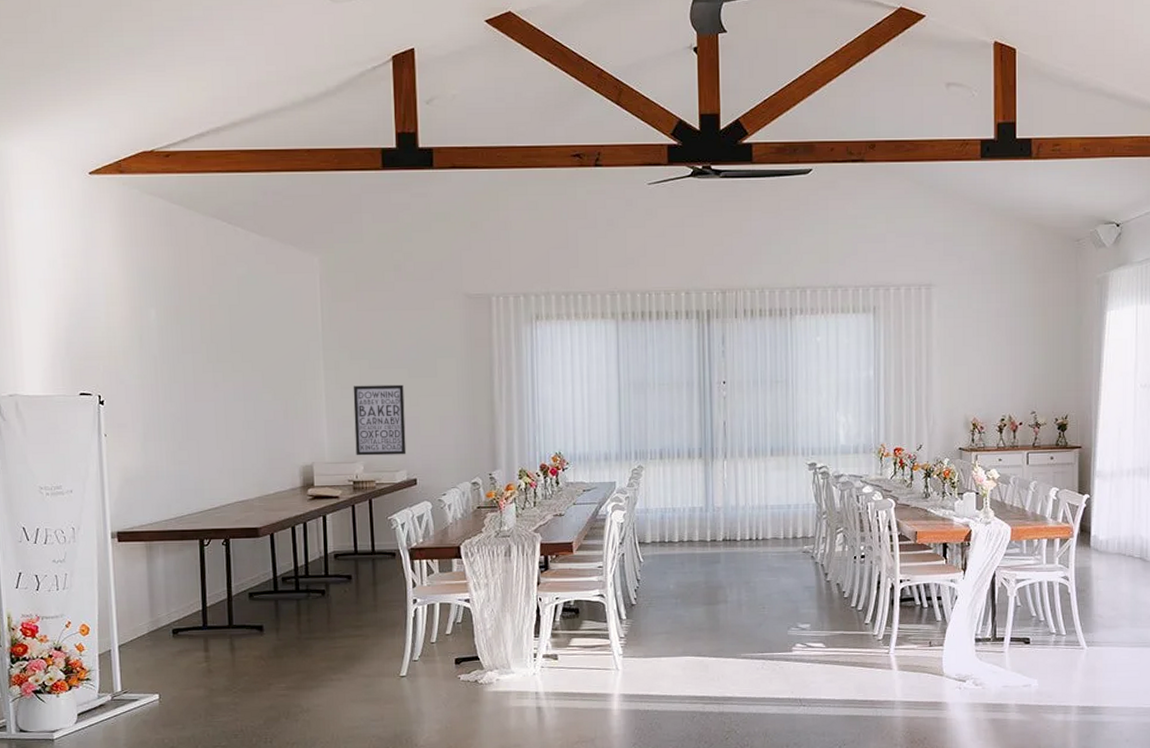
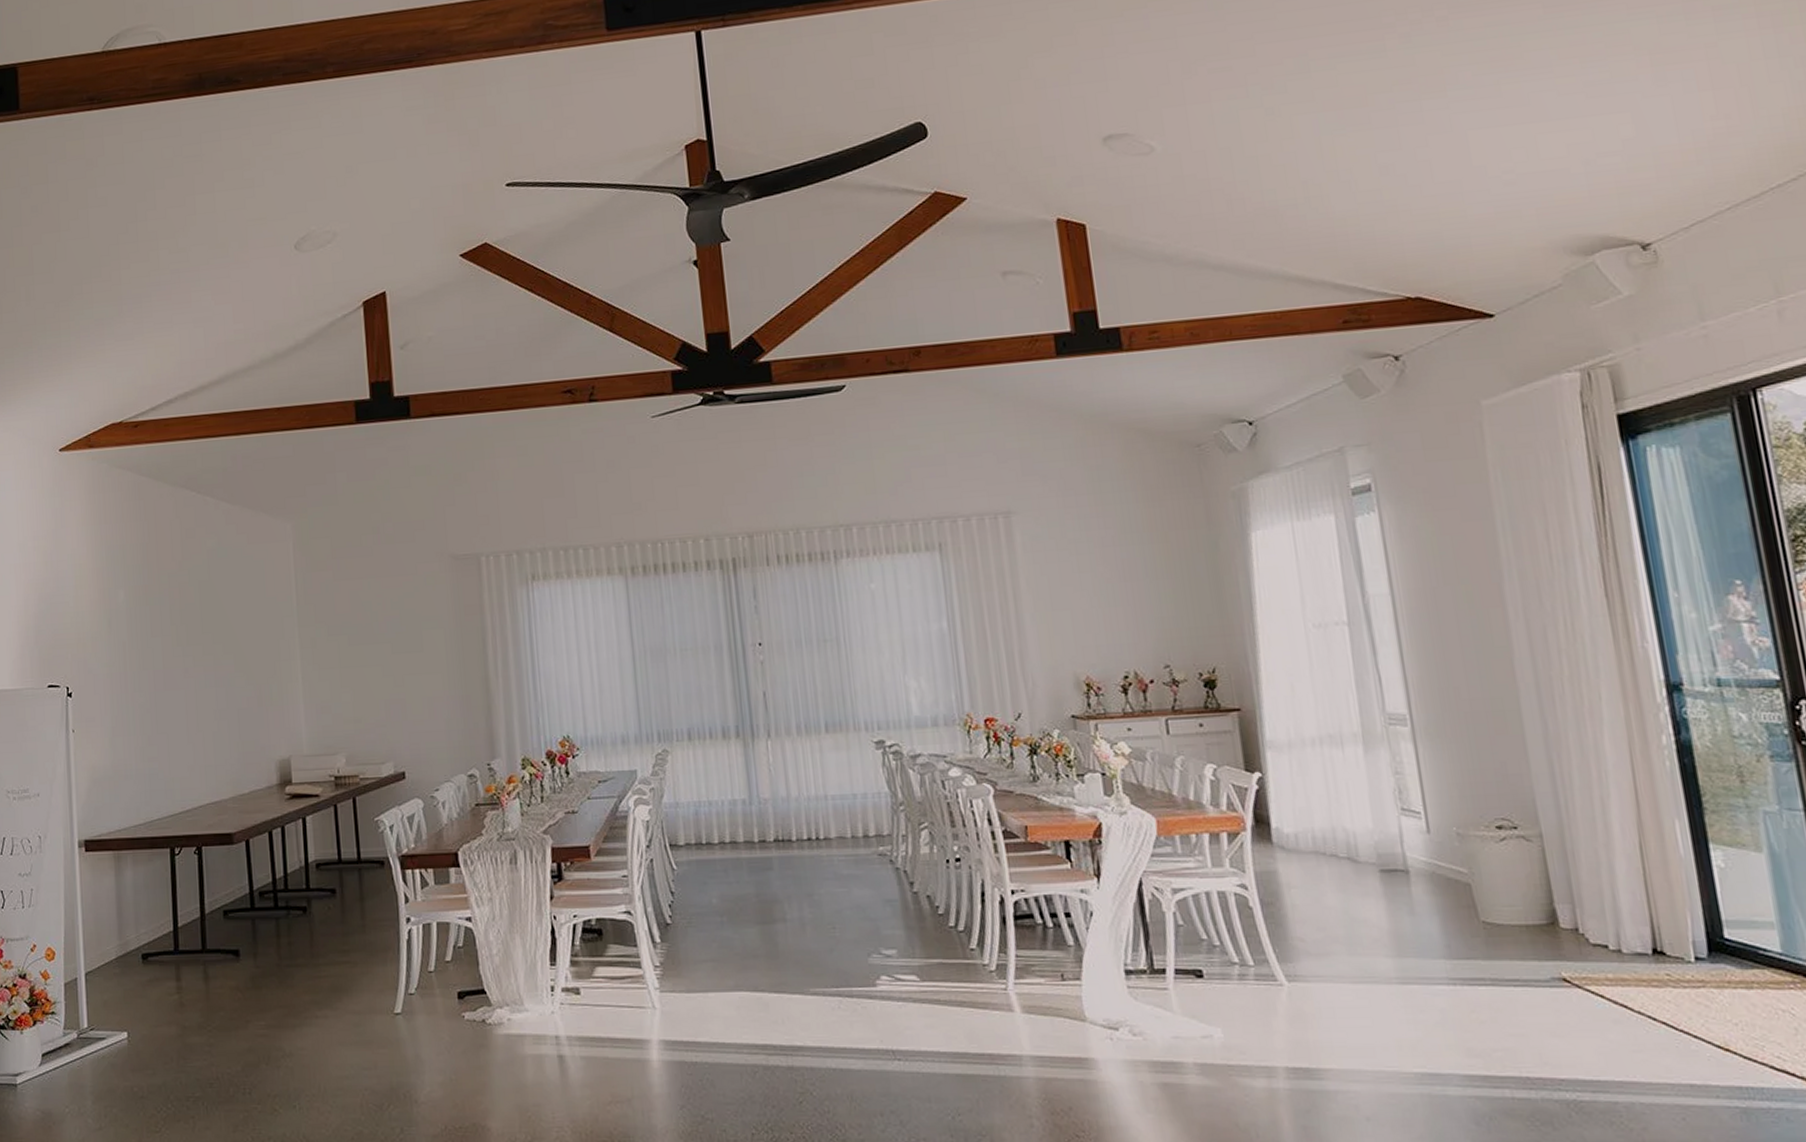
wall art: present [353,384,407,456] -> none [331,662,393,747]

